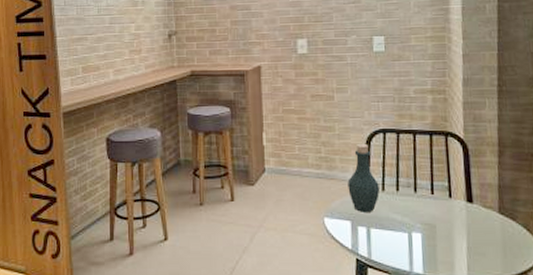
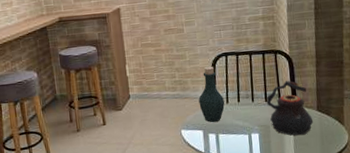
teapot: none [432,170,494,242] -> present [266,80,314,136]

